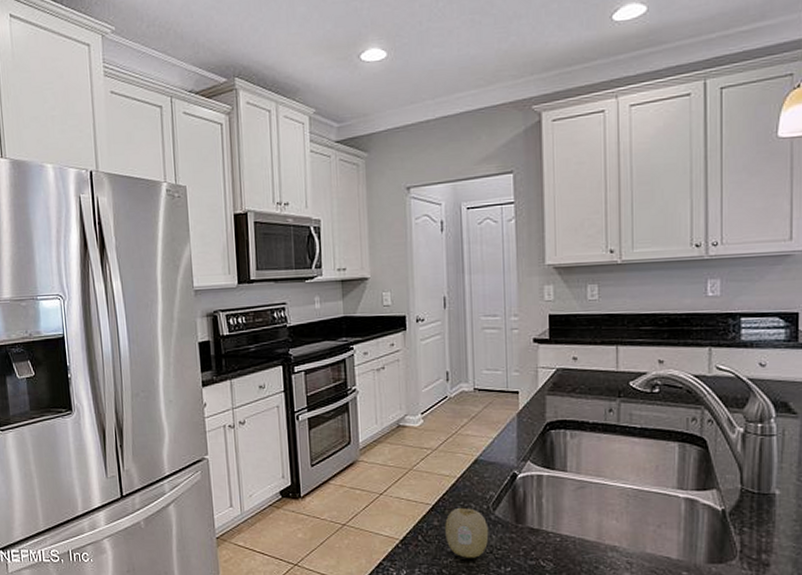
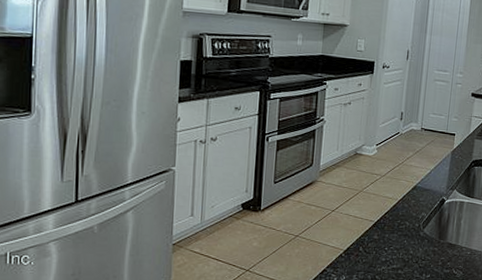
fruit: present [445,507,489,558] -> none [382,224,418,267]

